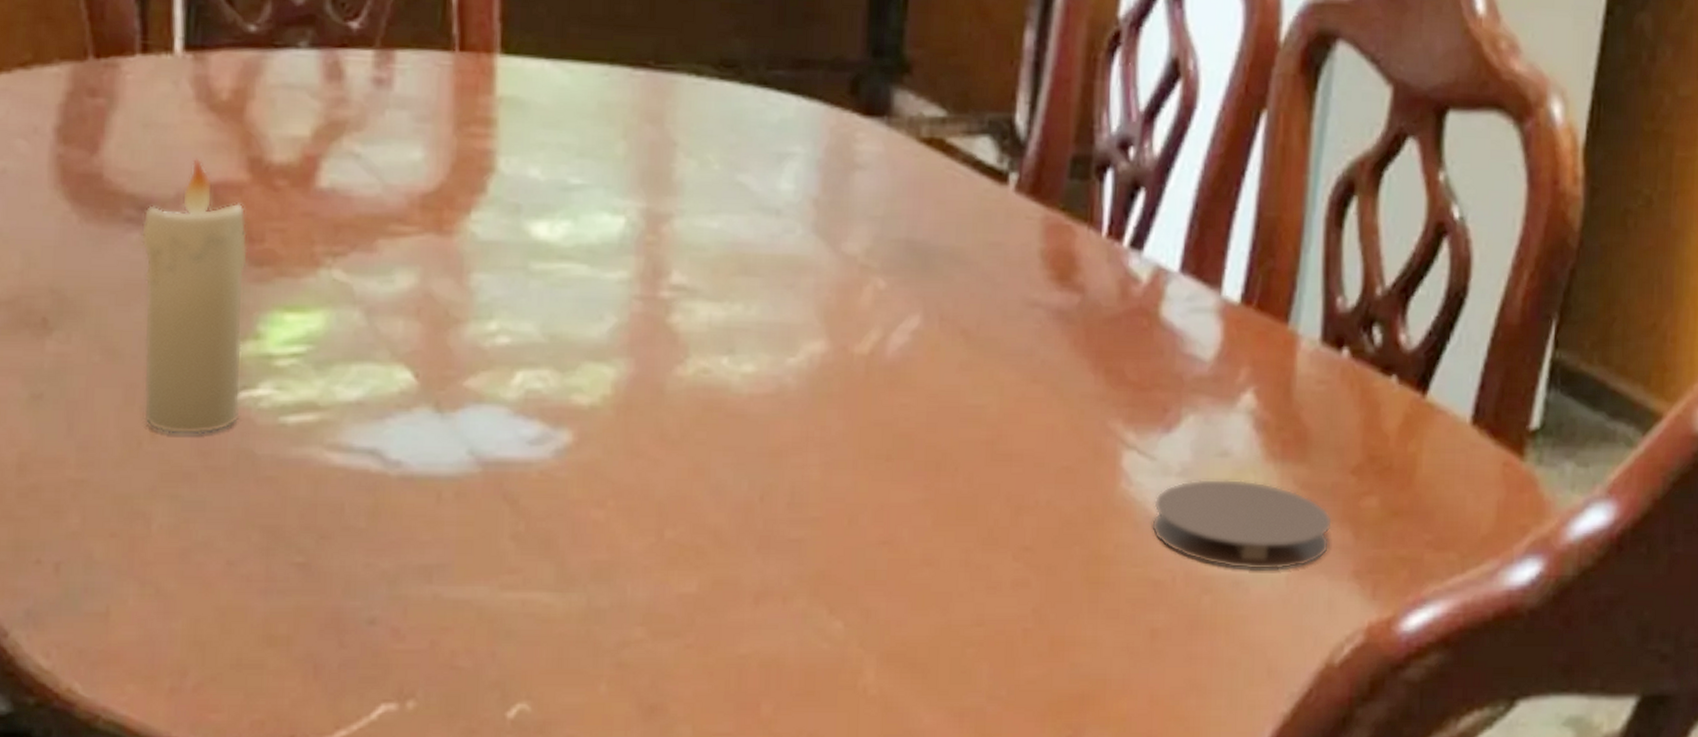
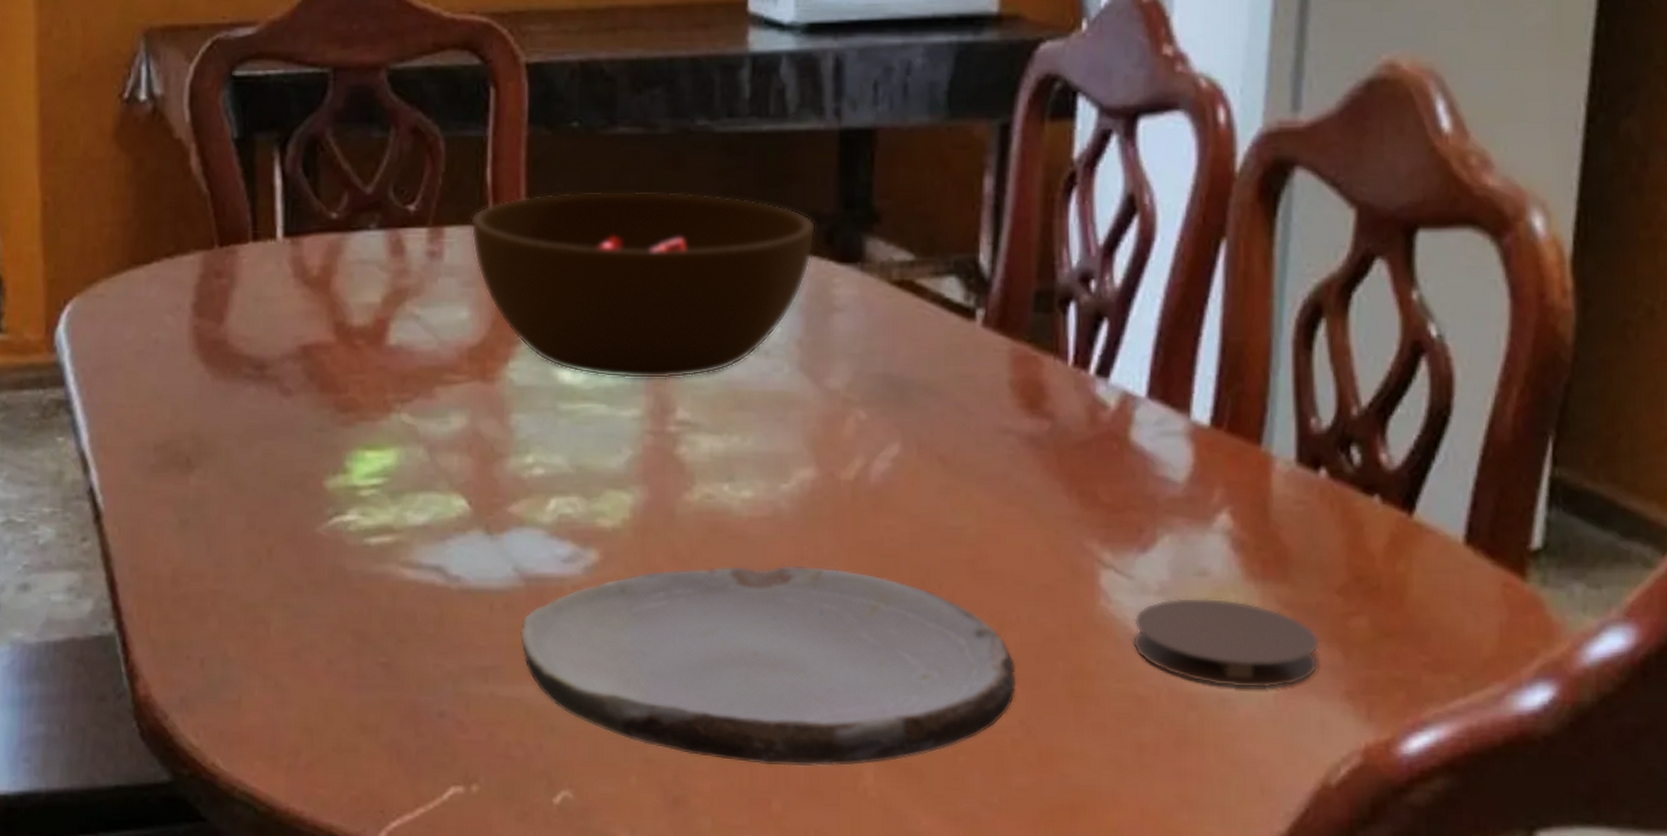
candle: present [140,158,249,435] -> none [256,324,337,554]
bowl: none [428,18,840,238] -> present [470,190,816,379]
plate: none [474,447,1032,666] -> present [521,566,1017,766]

